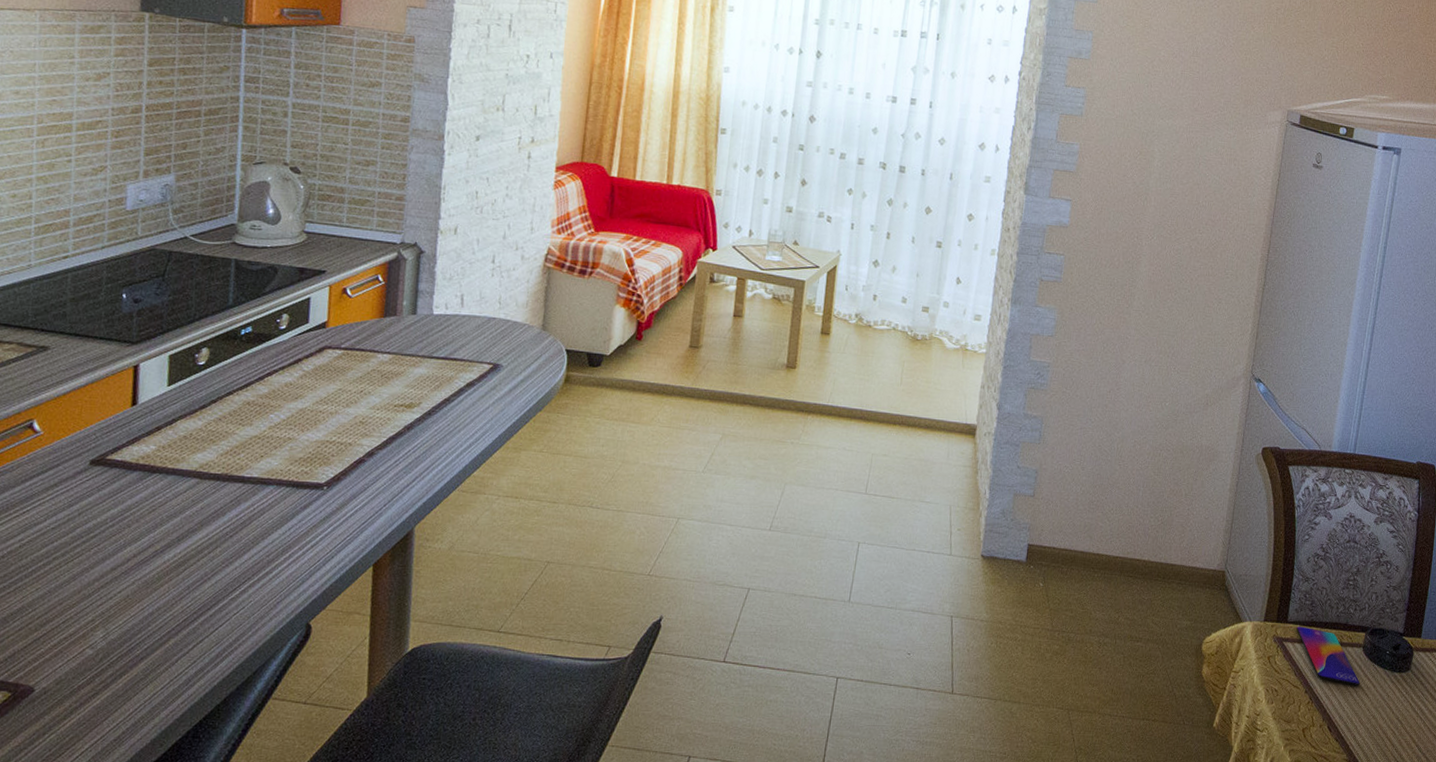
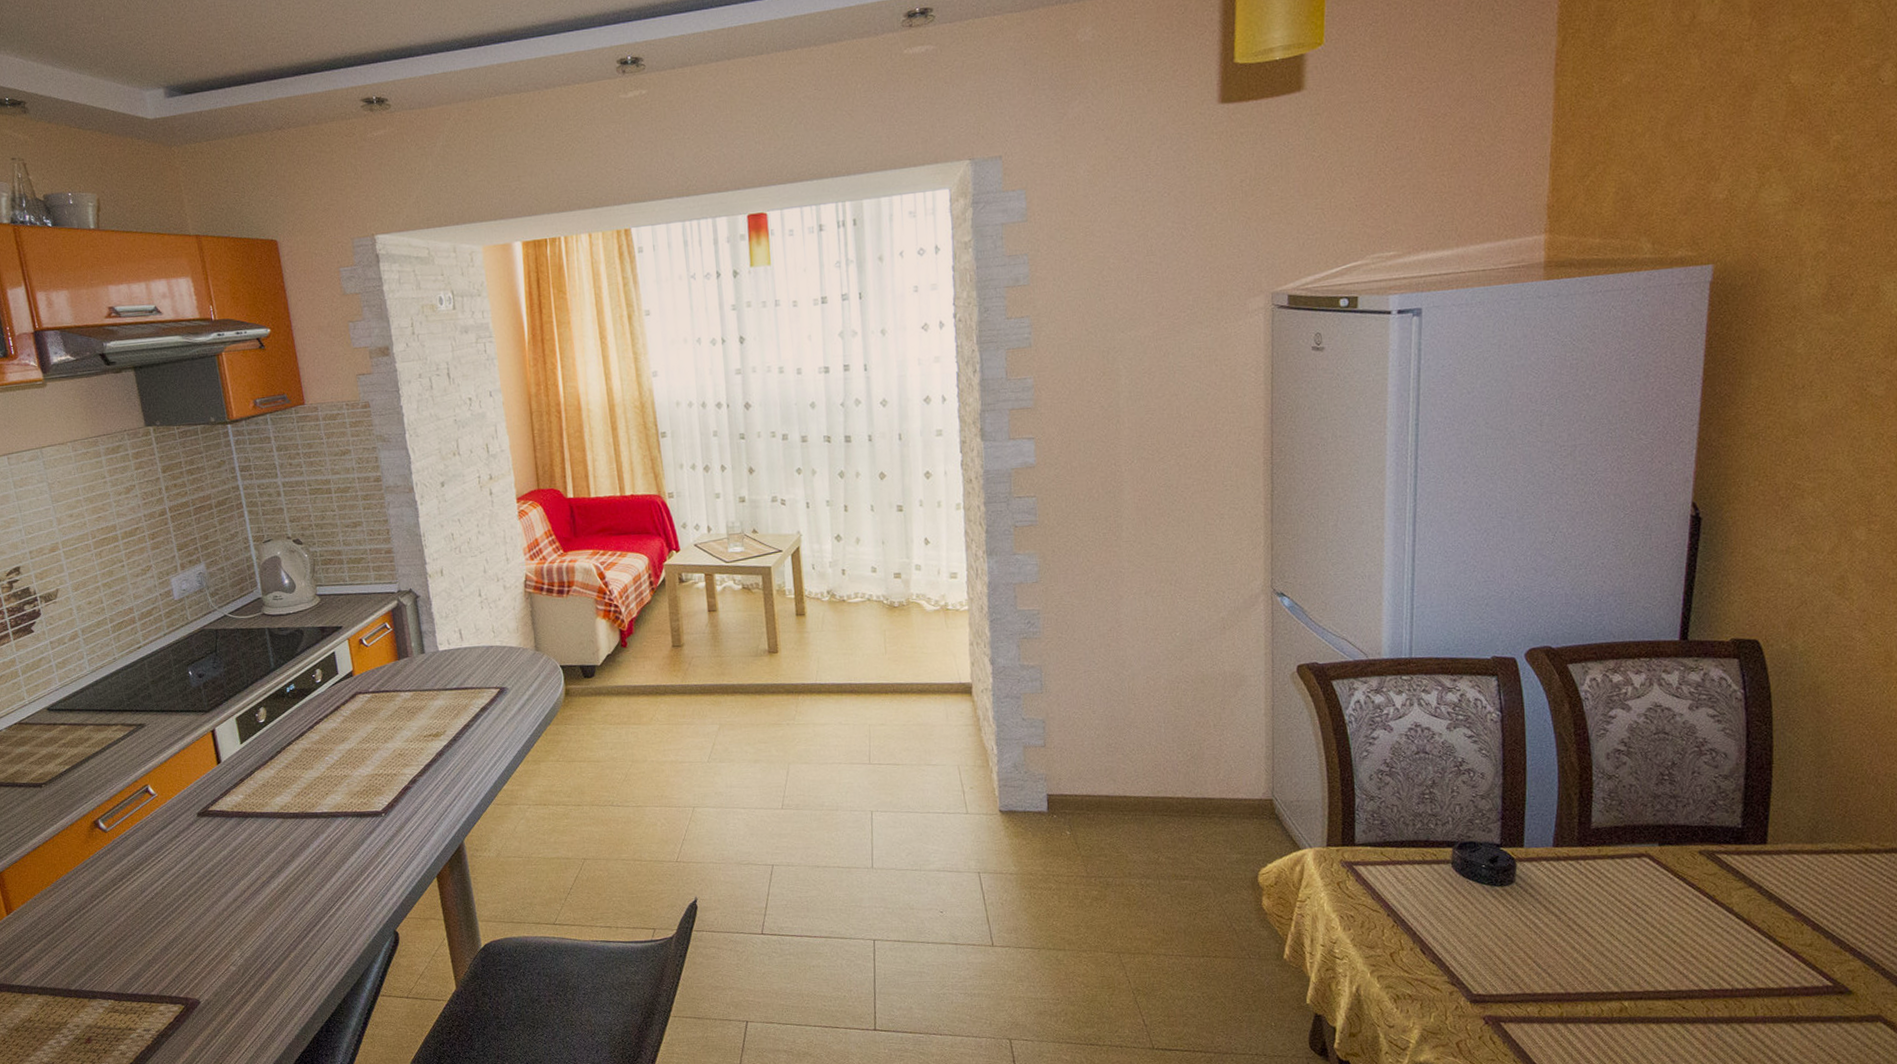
smartphone: present [1296,626,1360,686] -> none [1367,848,1453,905]

